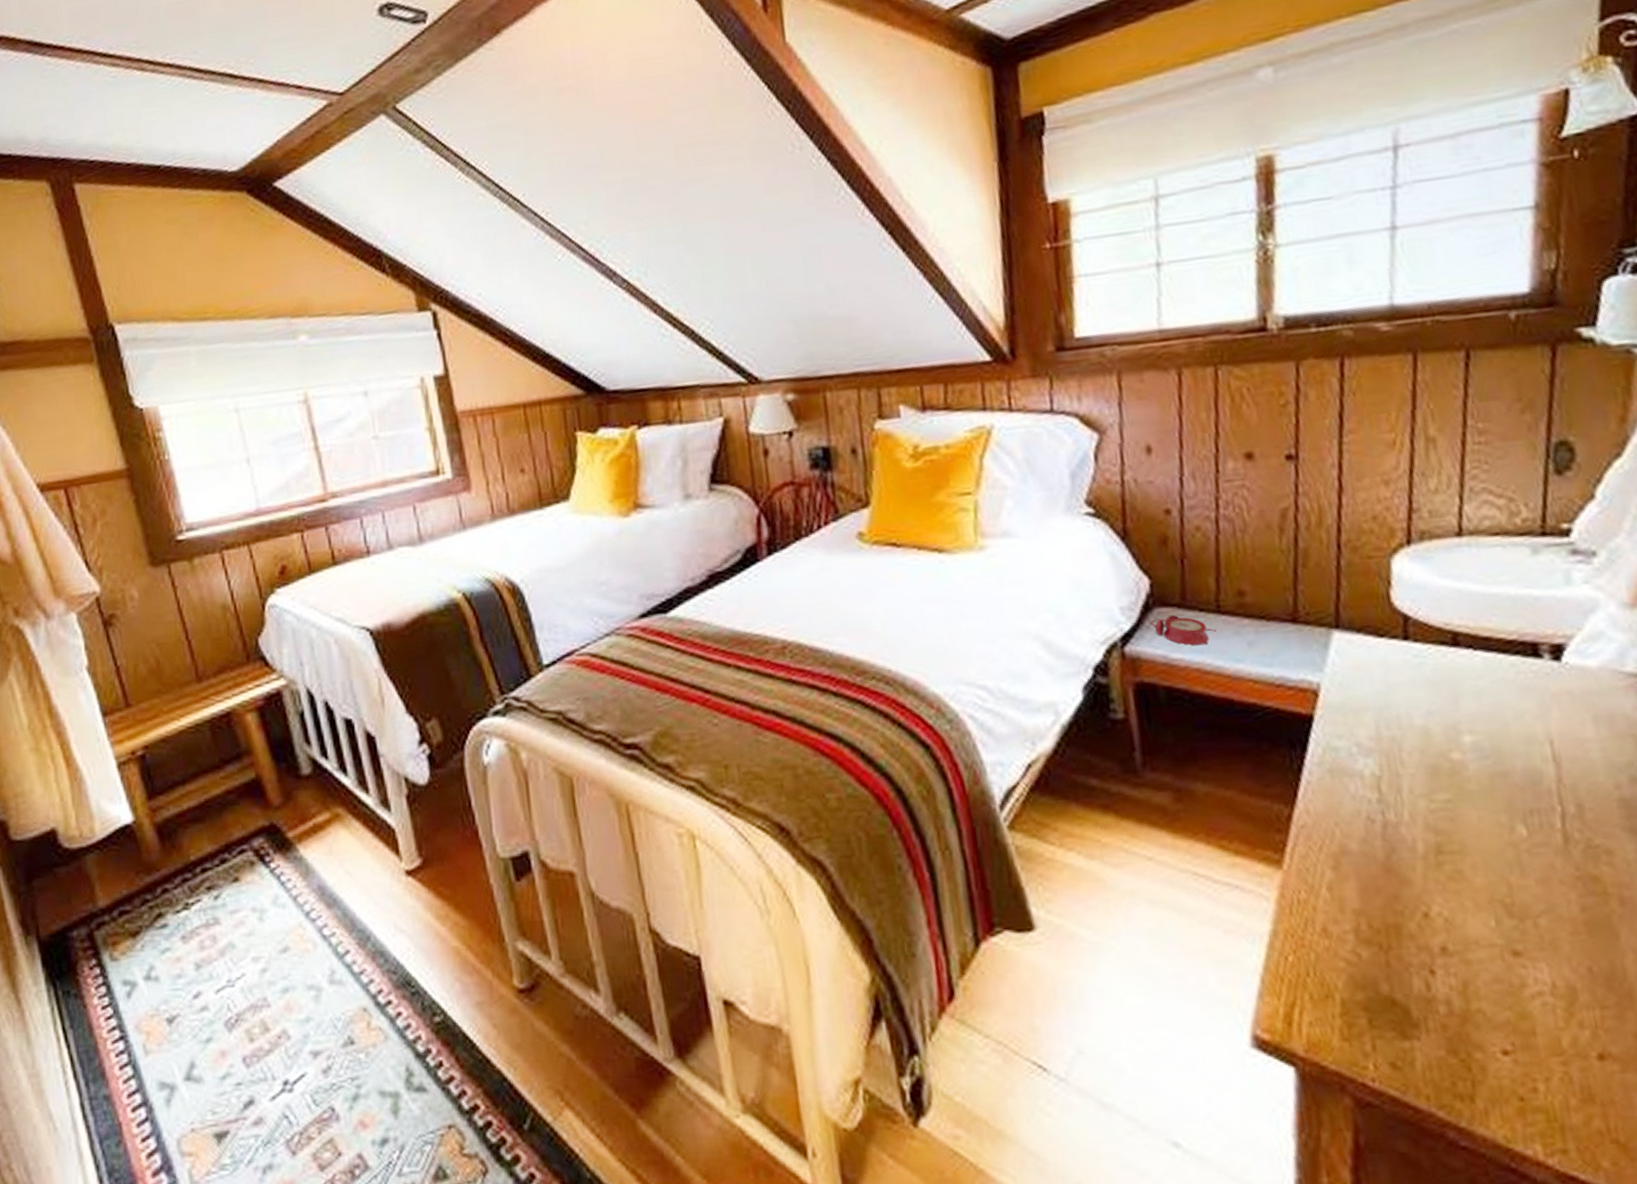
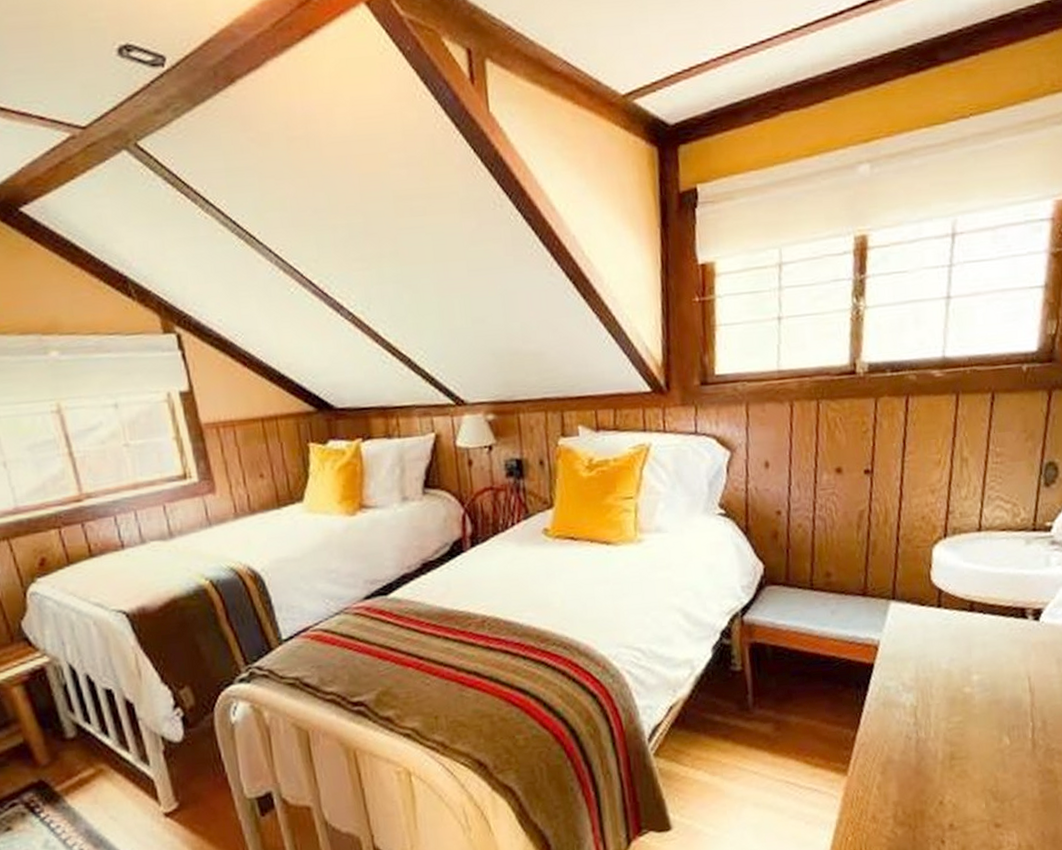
alarm clock: present [1150,614,1216,646] -> none [763,591,810,614]

